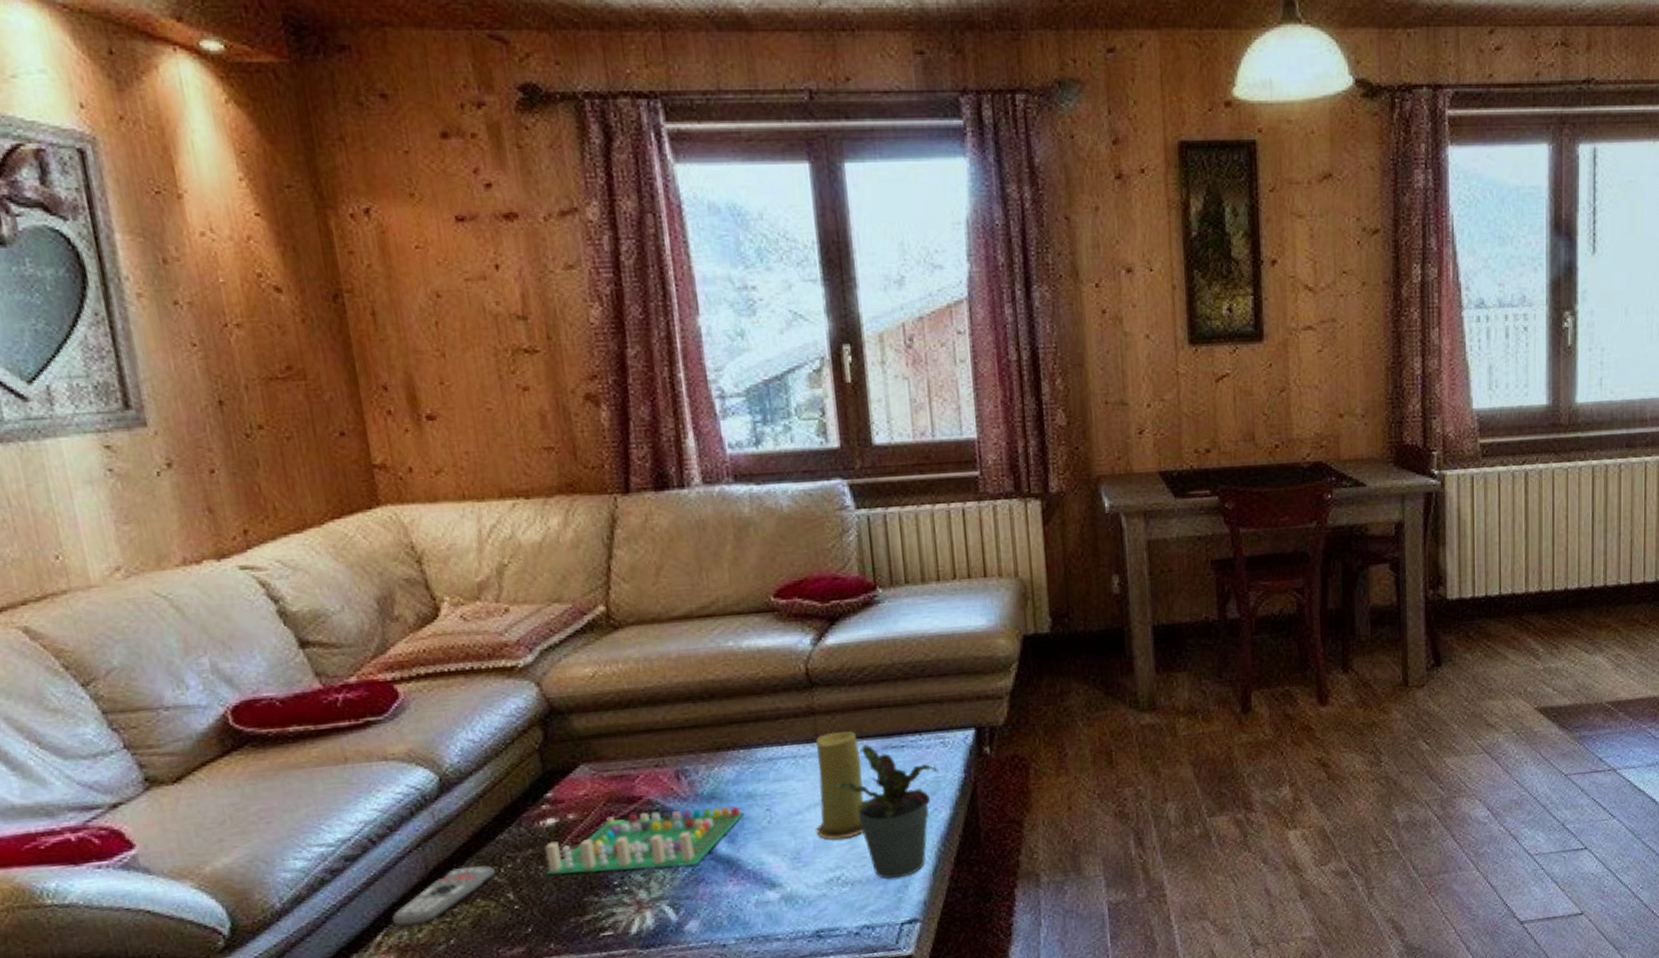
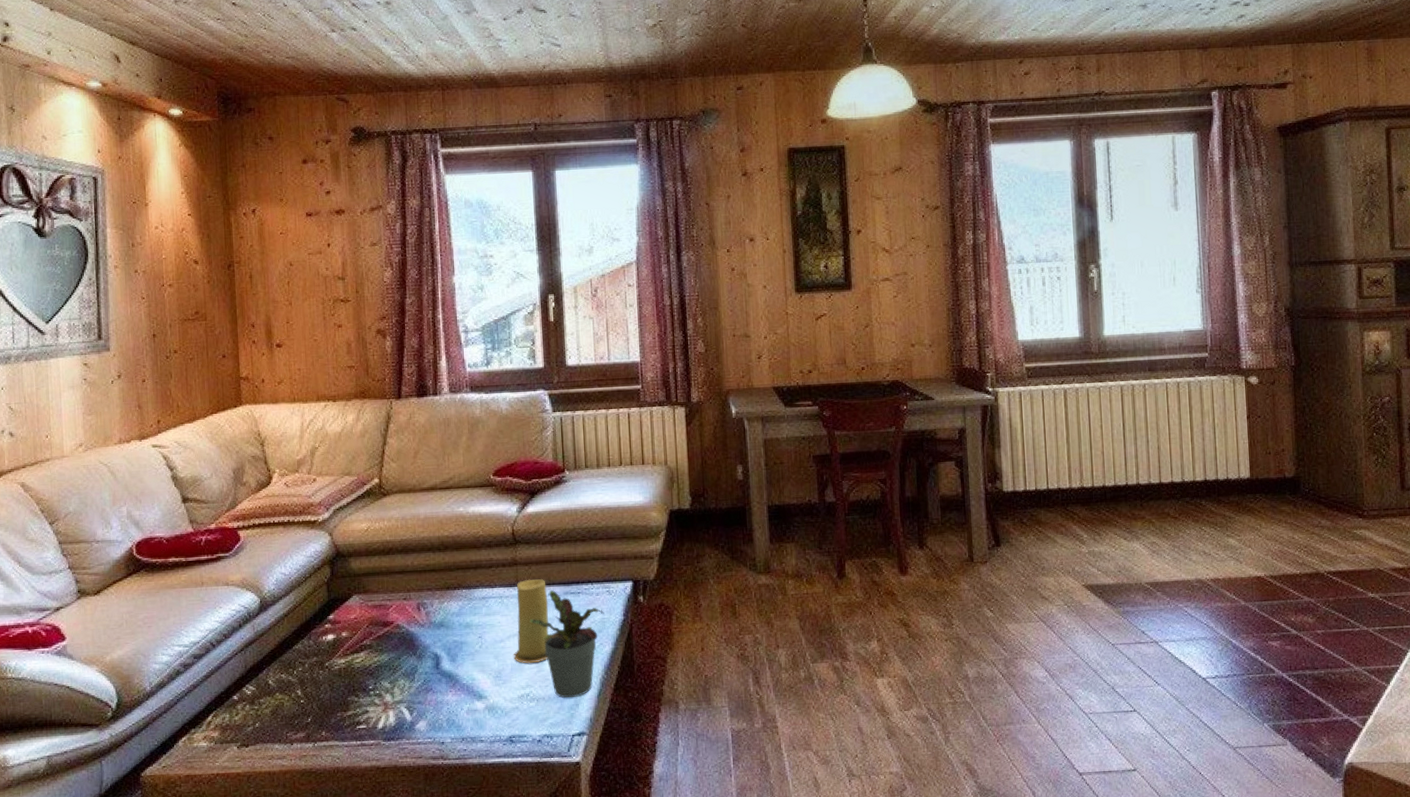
remote control: present [391,865,495,927] -> none [219,667,290,711]
board game: present [545,806,745,875] -> none [324,633,463,679]

